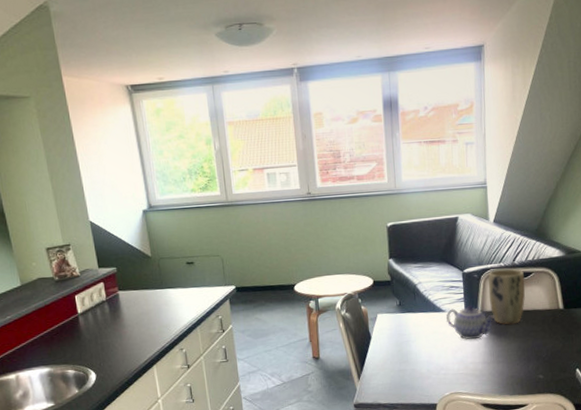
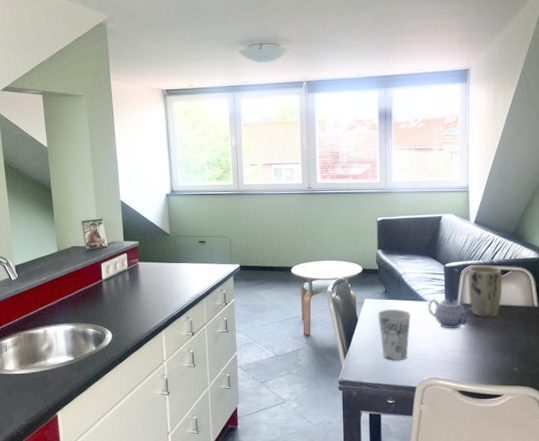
cup: none [392,322,428,378] -> present [378,309,411,361]

